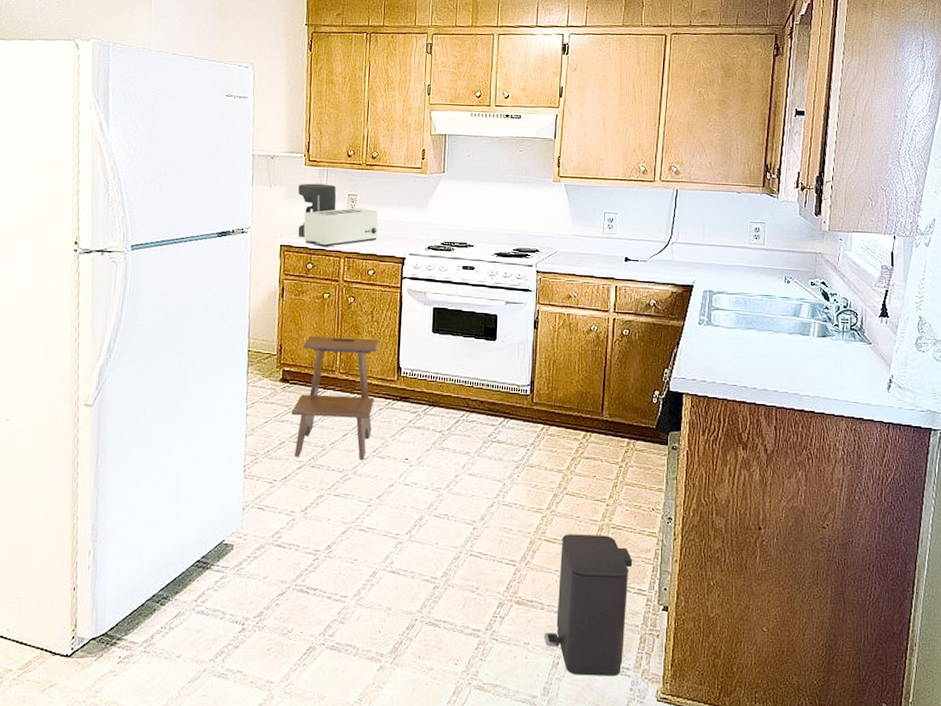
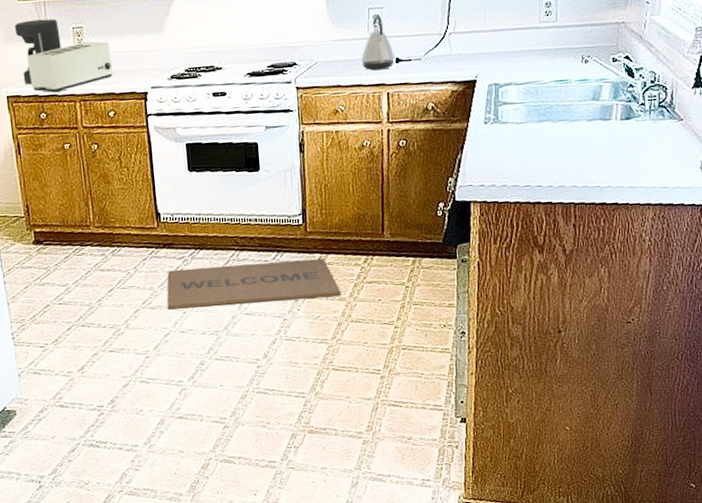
step stool: present [291,337,380,461] -> none [50,186,138,318]
doormat: none [395,422,559,468] -> present [167,258,341,310]
pedal bin: present [543,534,633,677] -> none [340,357,427,492]
kettle: none [595,218,625,266] -> present [361,14,396,70]

